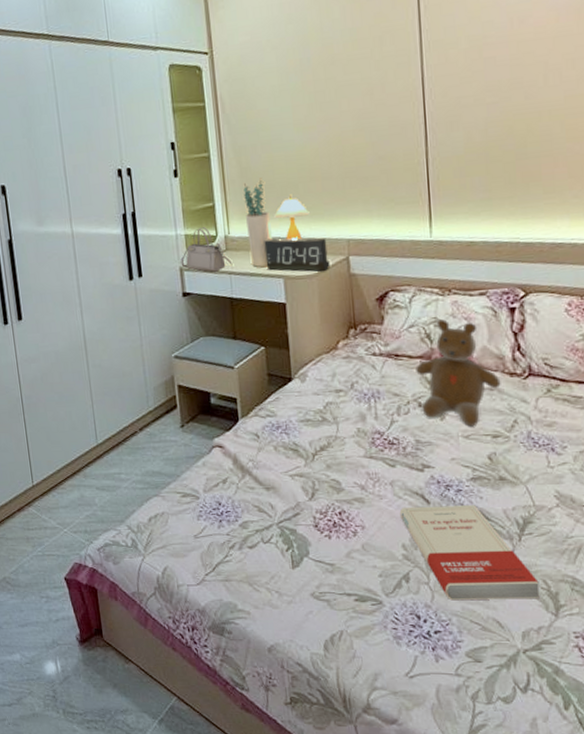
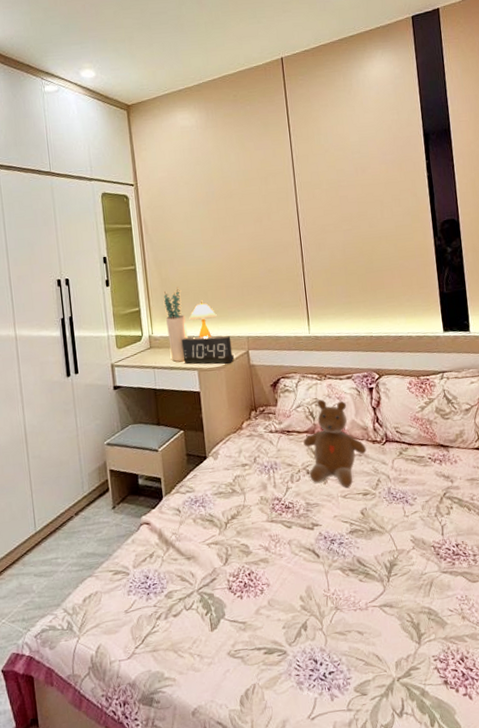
handbag: present [181,227,233,272] -> none [112,329,156,368]
book: present [399,505,540,599] -> none [296,555,406,641]

